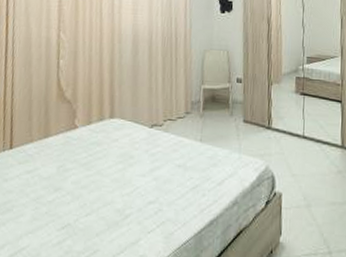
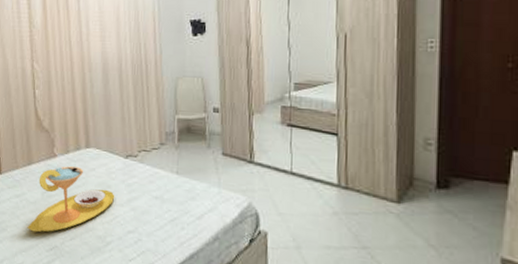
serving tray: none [37,137,137,211] -> present [27,166,115,233]

